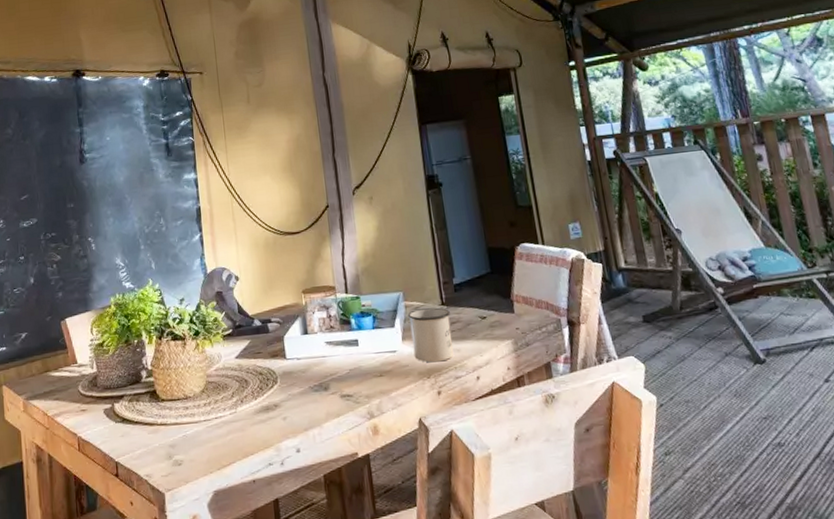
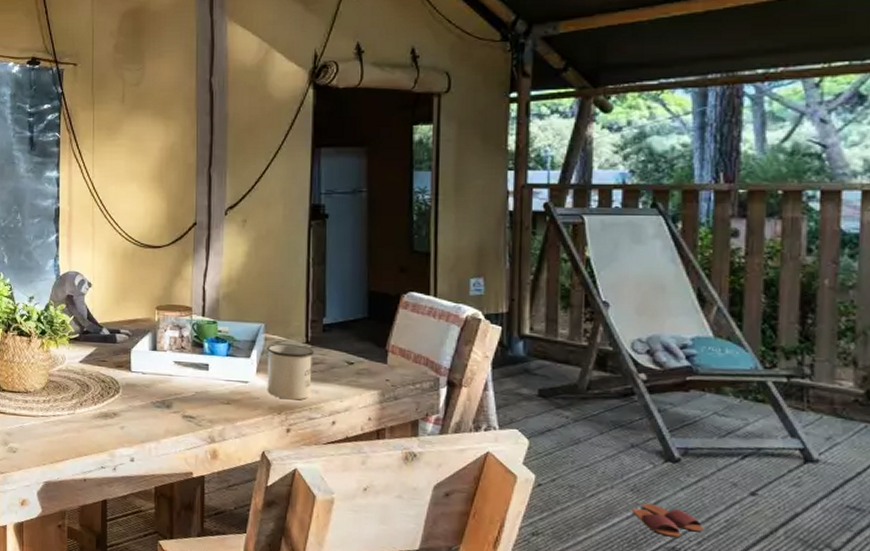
slippers: none [739,405,798,434] -> present [631,503,704,538]

